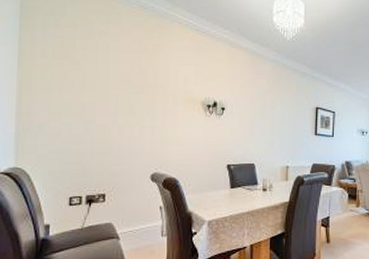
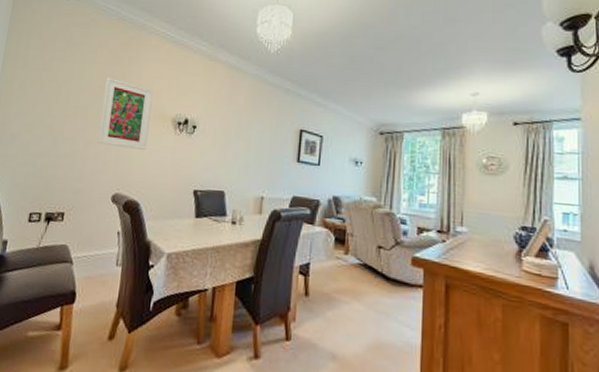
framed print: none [131,64,181,132] -> present [98,77,154,150]

